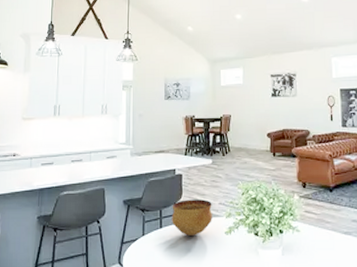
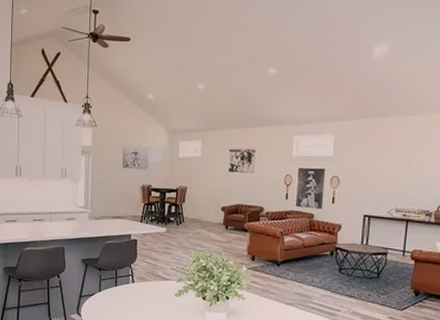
bowl: present [172,199,212,236] -> none [126,263,164,295]

